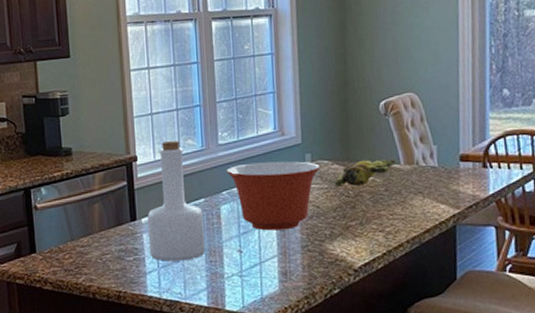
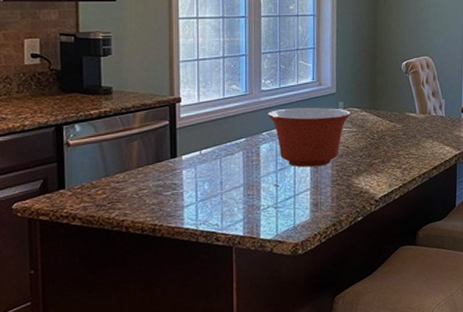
bottle: present [147,140,205,262] -> none [188,84,243,196]
banana bunch: present [334,159,396,187] -> none [362,109,413,130]

